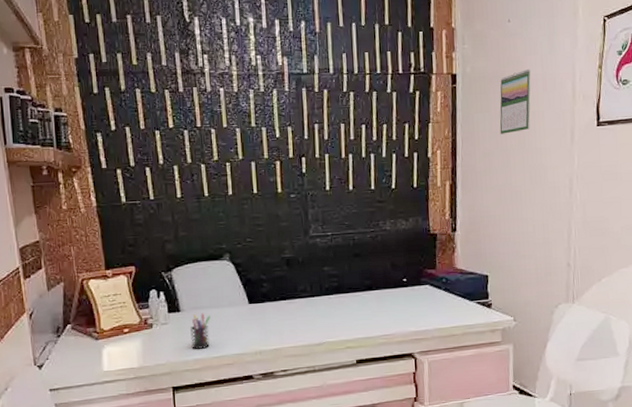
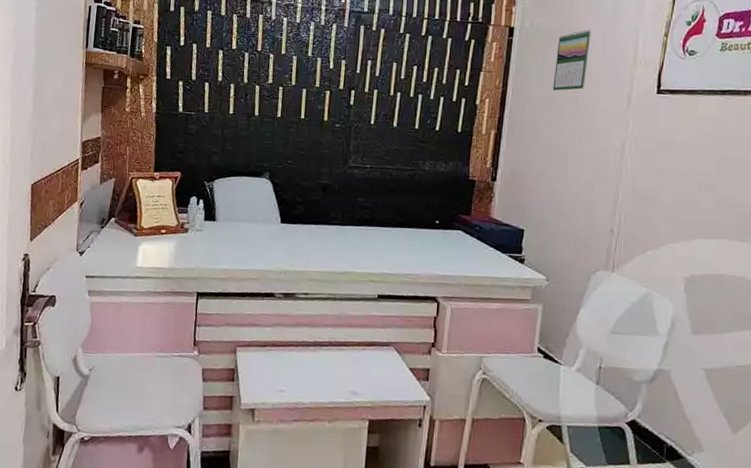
pen holder: present [190,313,210,349] -> none [221,225,243,260]

